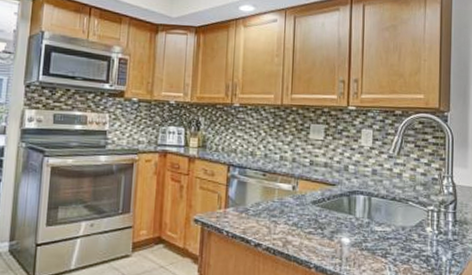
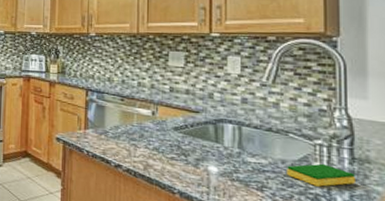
dish sponge: none [406,227,456,249] -> present [287,163,355,187]

